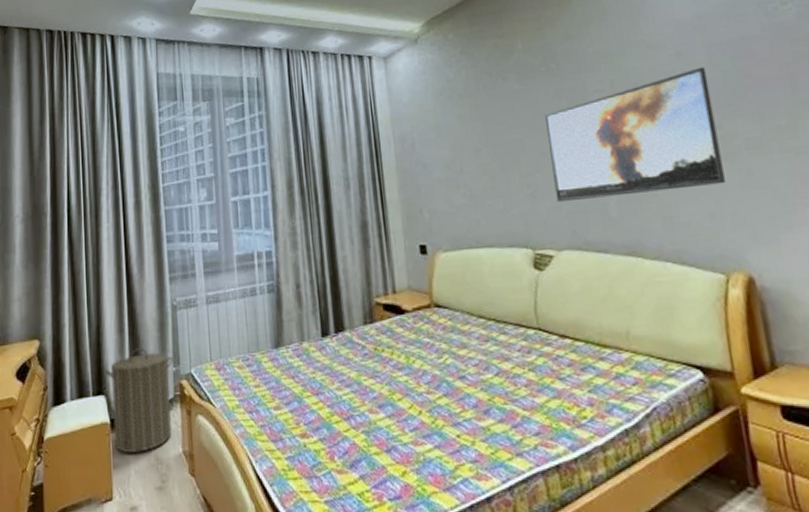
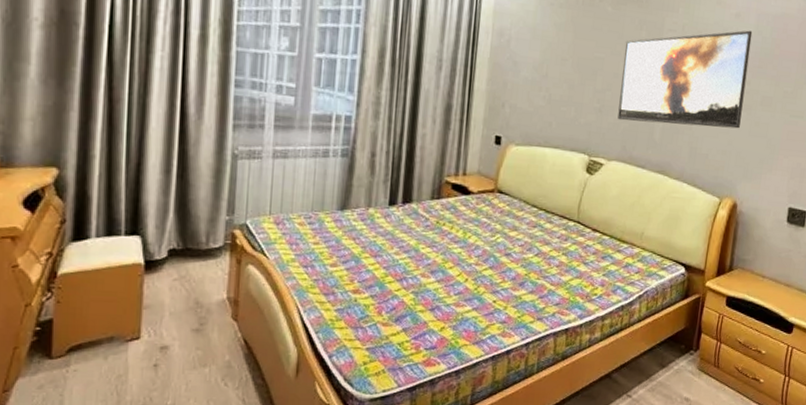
laundry hamper: present [105,348,174,453] -> none [143,192,228,295]

